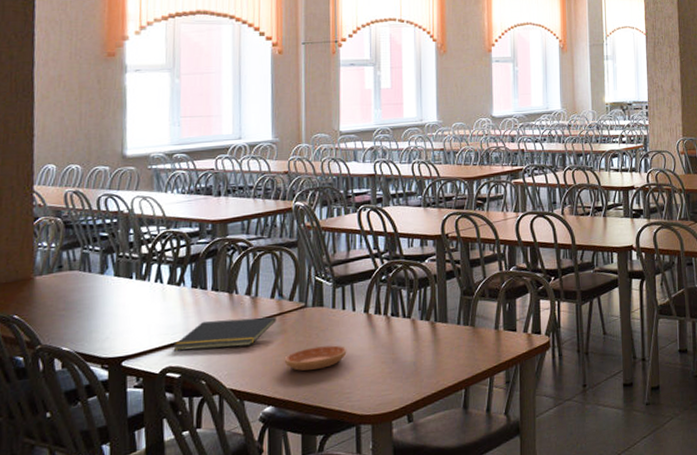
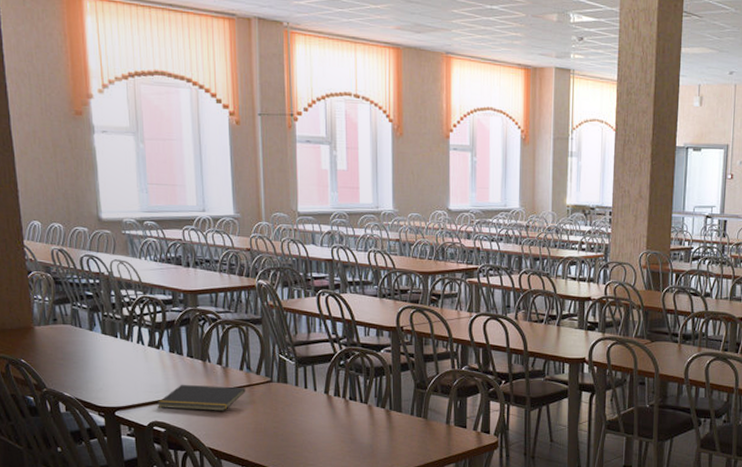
saucer: present [284,345,347,371] -> none [254,420,310,441]

